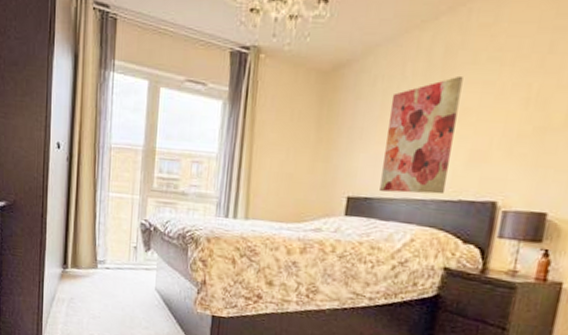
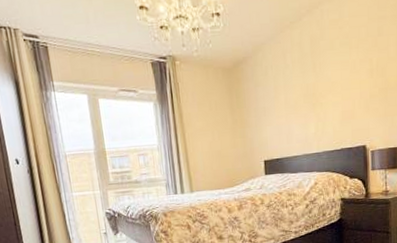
wall art: present [380,75,463,195] -> none [281,59,331,152]

